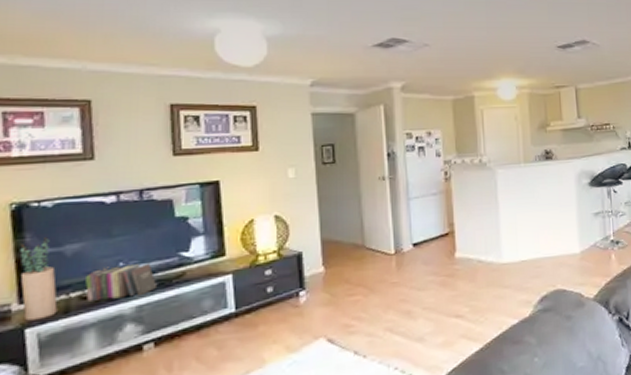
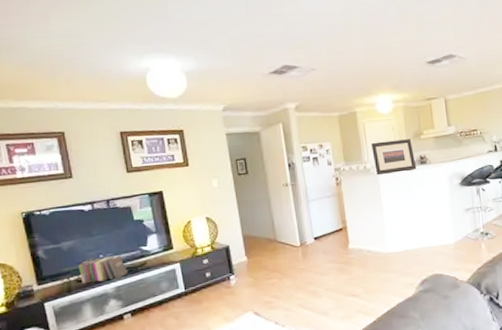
vase: present [19,237,58,322] -> none [32,237,63,298]
picture frame: none [490,130,541,170] -> present [371,139,417,175]

